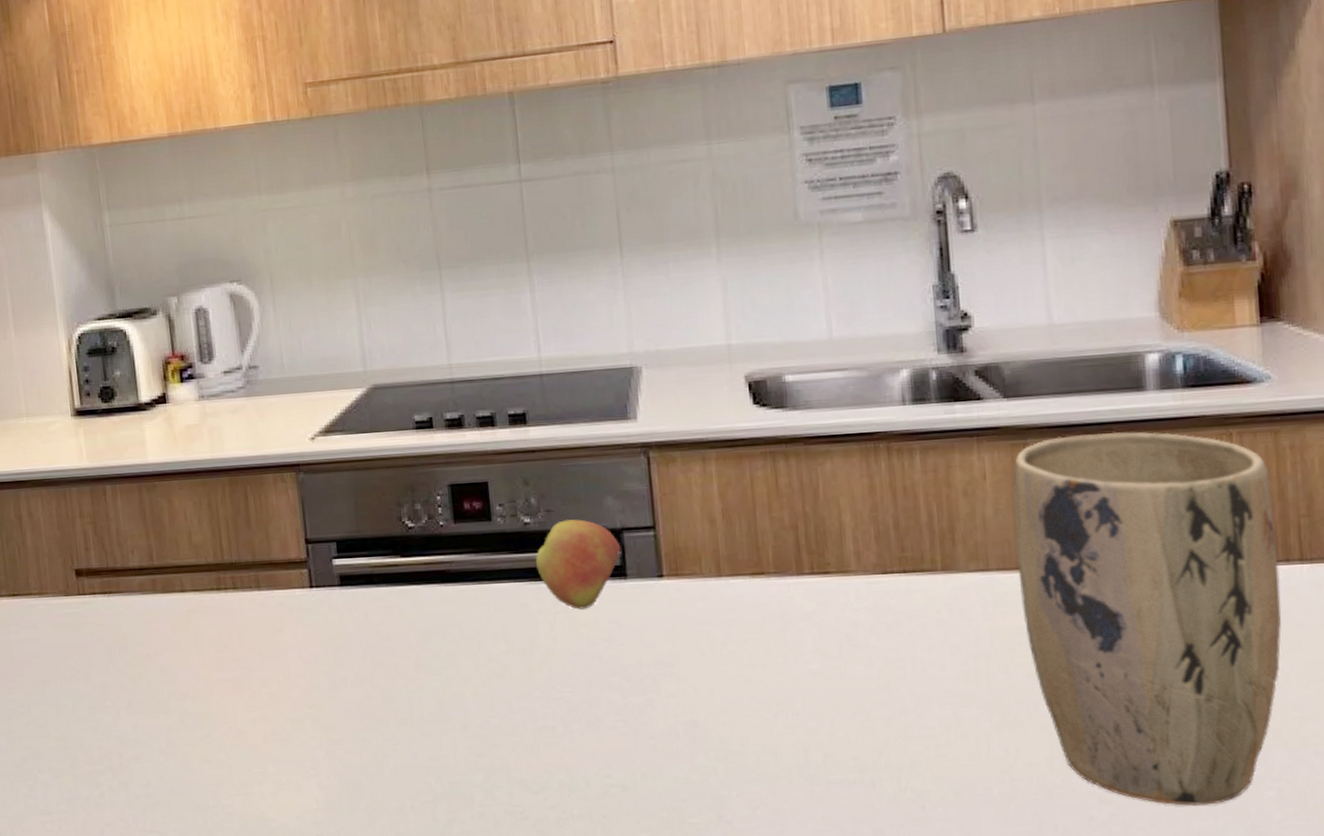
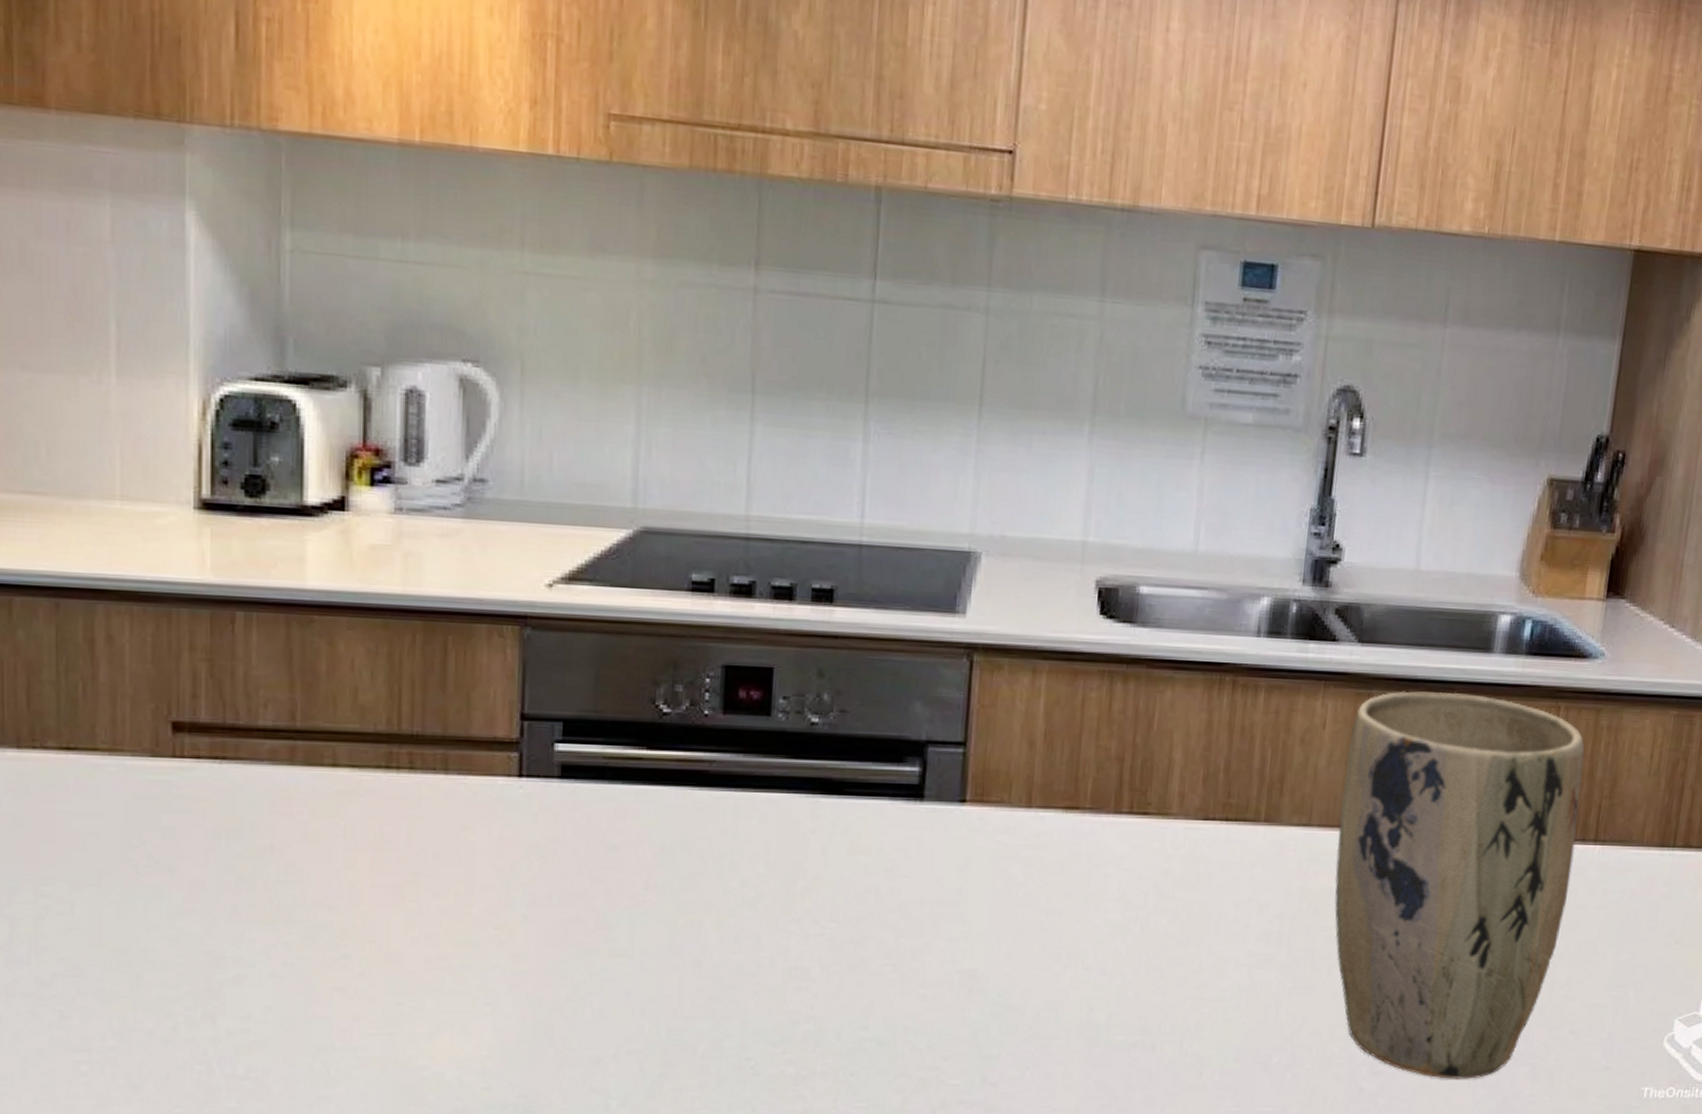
apple: present [536,519,621,610] -> none [818,724,923,832]

